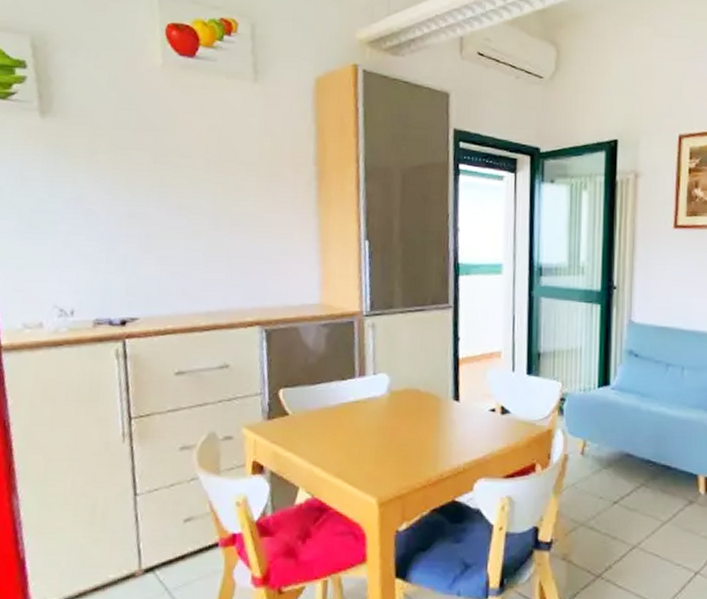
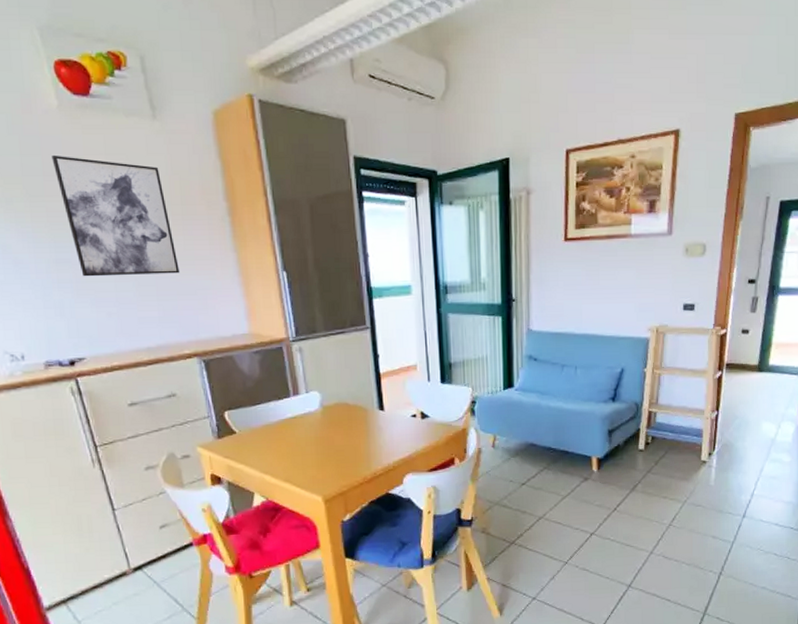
wall art: none [145,110,256,236] -> present [52,154,180,277]

